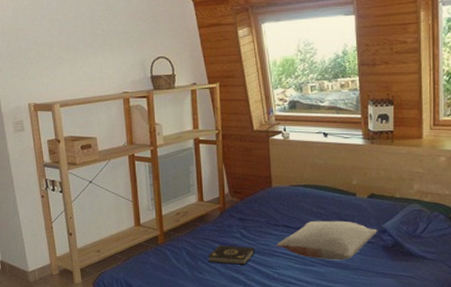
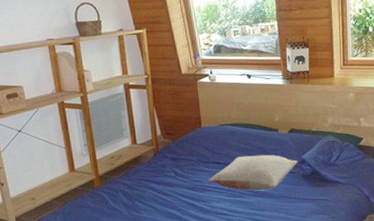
book: present [208,244,255,265] -> none [144,184,189,202]

